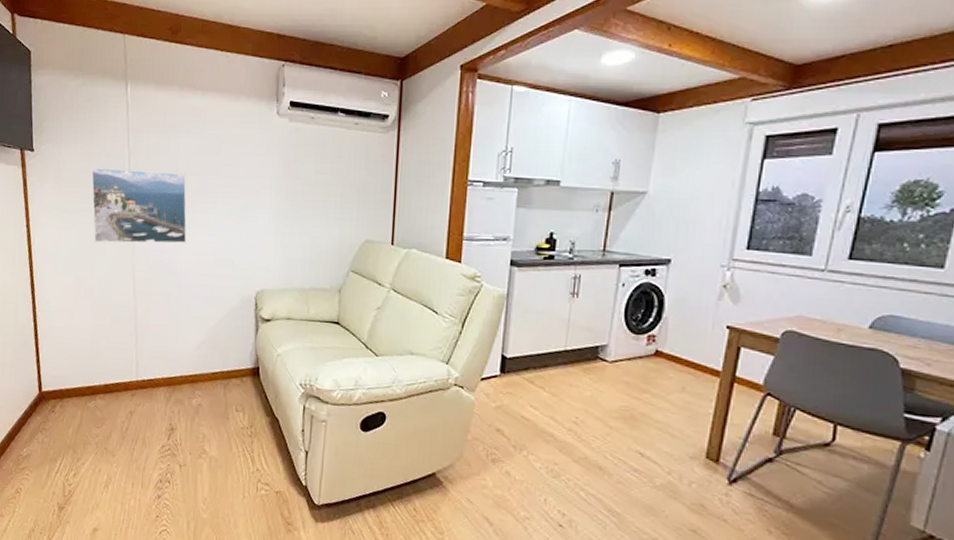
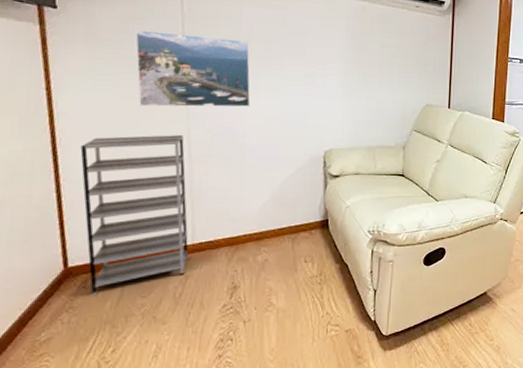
shelving unit: none [50,271,133,420] -> present [80,135,189,295]

